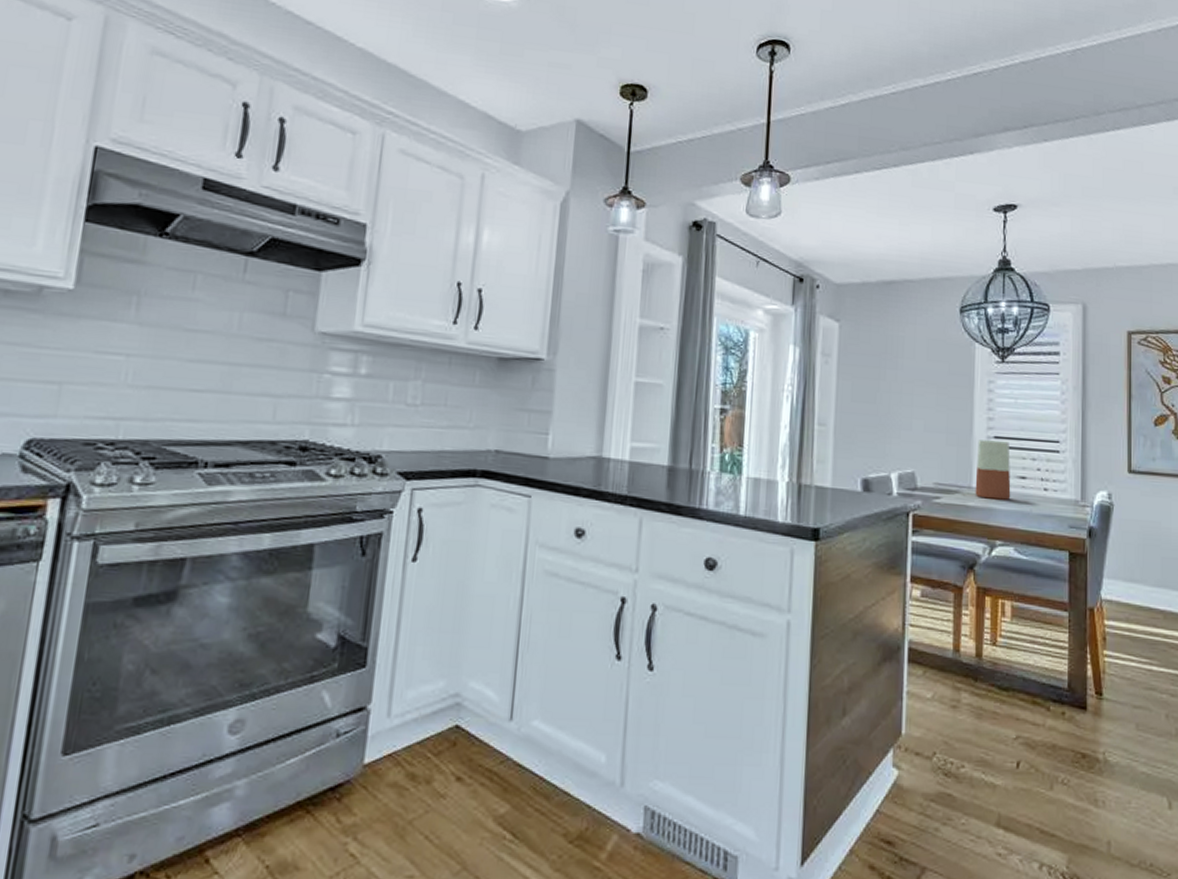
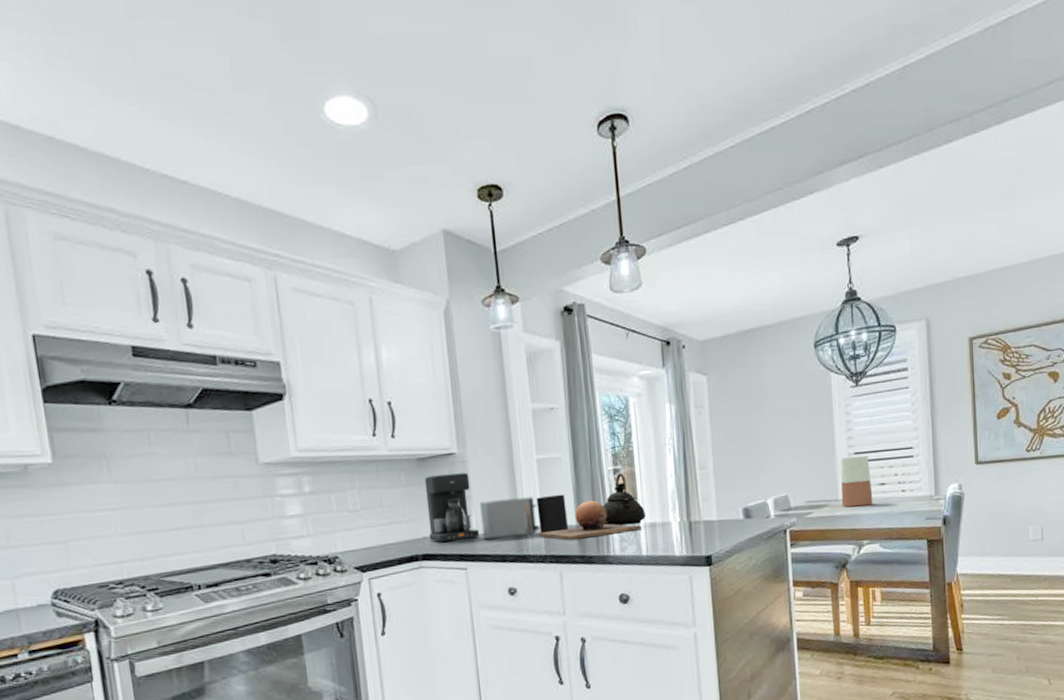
coffee maker: none [495,380,555,462] -> present [424,473,480,543]
toaster: none [556,419,626,470] -> present [479,496,539,541]
chopping board: none [621,439,744,485] -> present [538,500,642,540]
pen holder: none [624,425,661,471] -> present [536,494,569,533]
teakettle: none [701,413,750,477] -> present [603,472,646,526]

